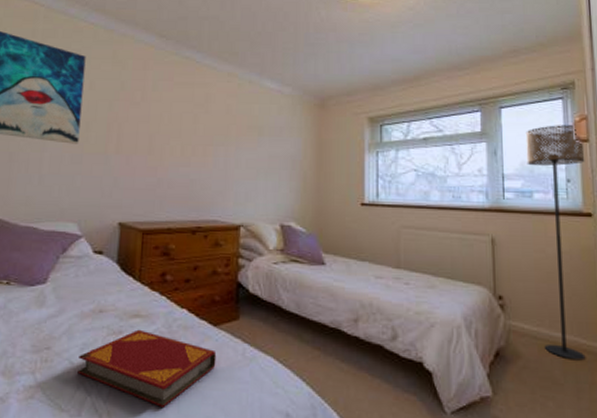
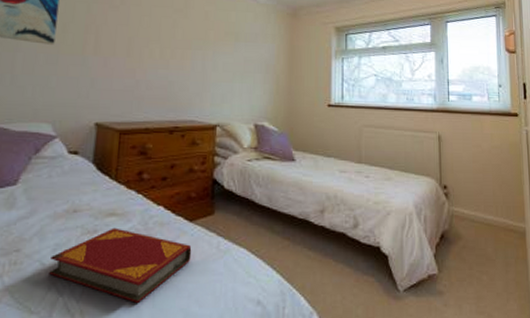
floor lamp: present [525,125,586,361] -> none [466,38,513,239]

